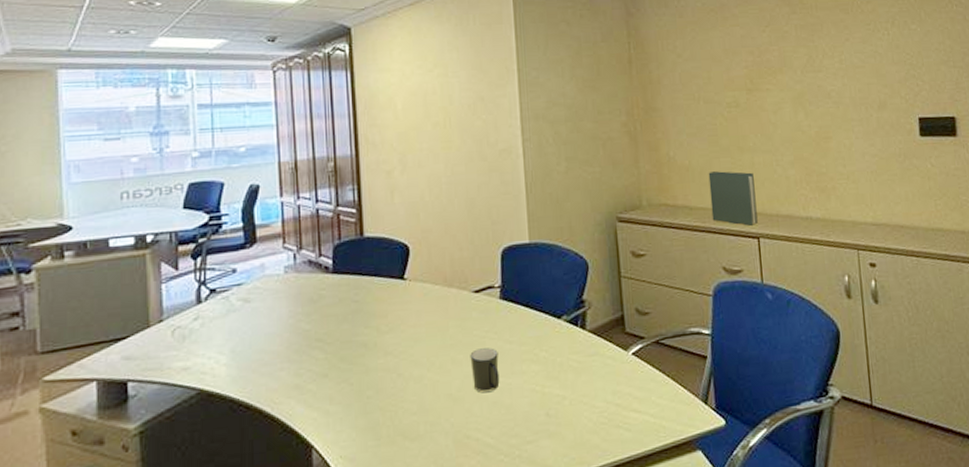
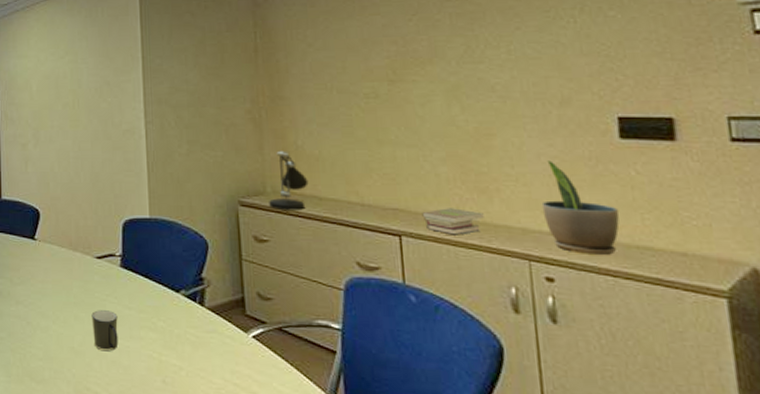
desk lamp: none [645,162,680,224] -> present [269,150,309,212]
binder: present [708,171,758,226] -> none [341,163,400,222]
books: none [776,207,824,233] -> present [422,208,484,235]
potted plant: none [866,159,921,240] -> present [541,161,620,255]

